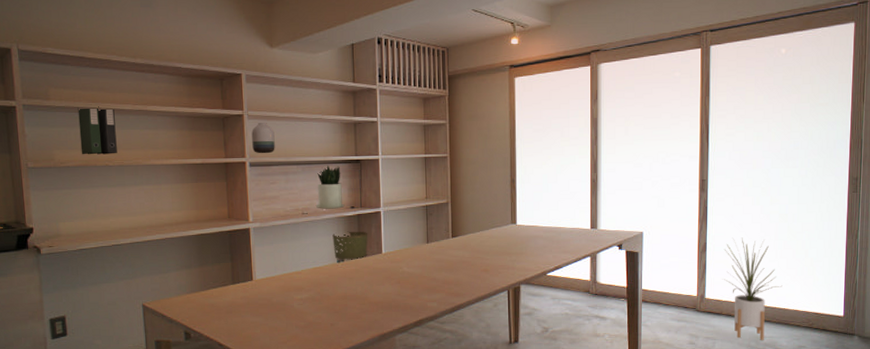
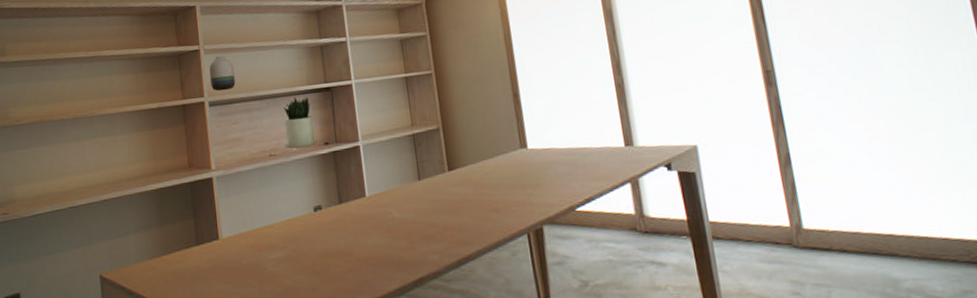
binder: present [77,106,117,155] -> none [32,57,72,110]
basket: present [332,231,368,260] -> none [306,171,348,208]
house plant: present [724,237,782,341] -> none [816,141,916,286]

